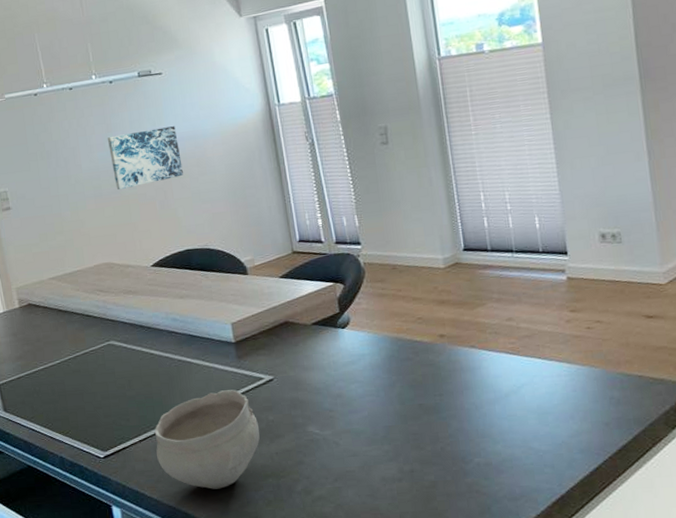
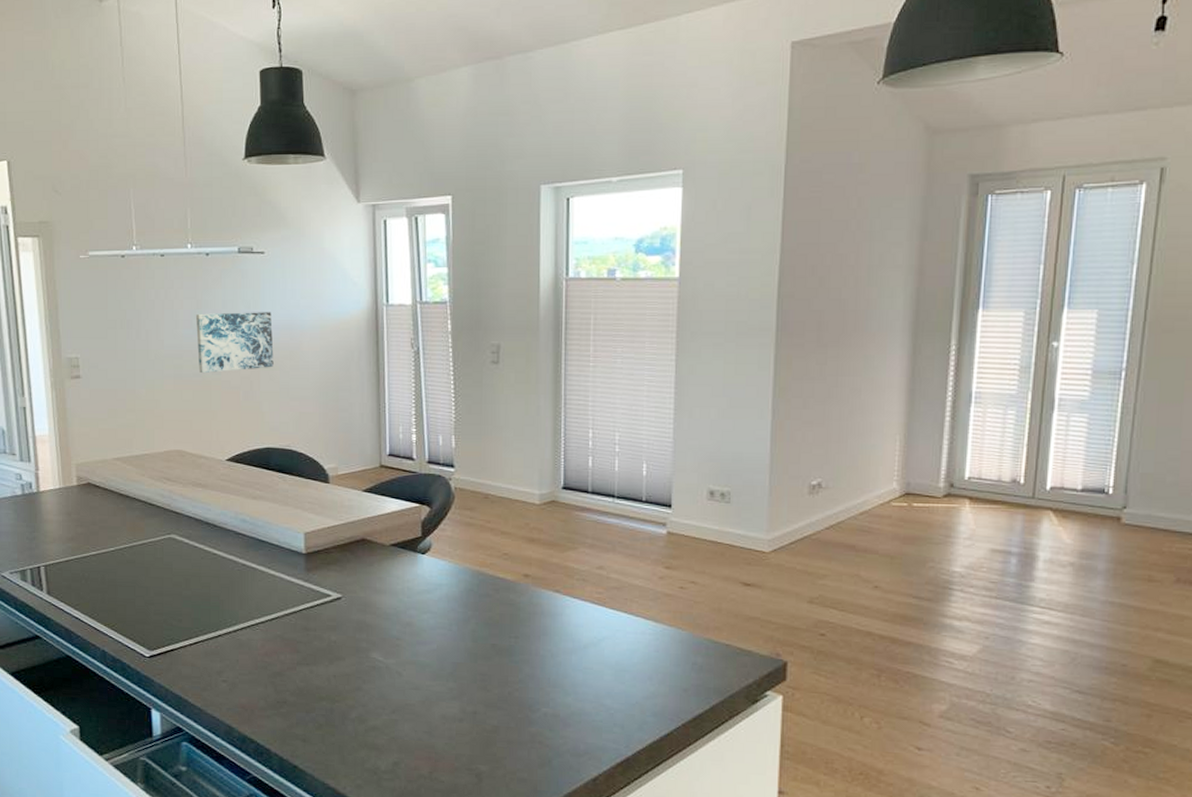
bowl: present [154,389,260,489] -> none [207,602,320,706]

